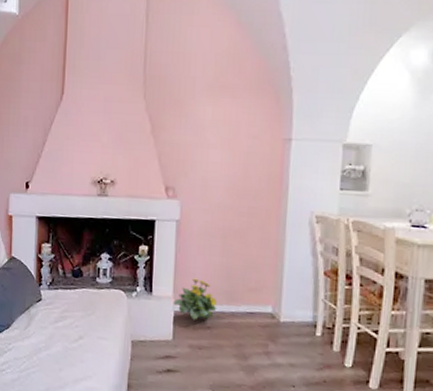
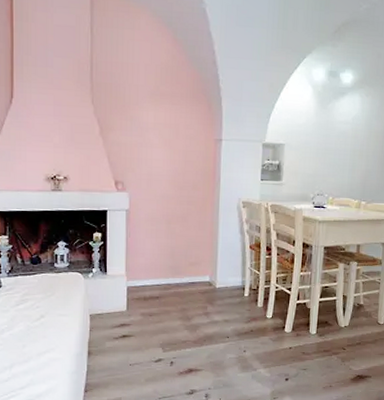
flowering plant: present [173,278,218,320] -> none [125,258,164,293]

